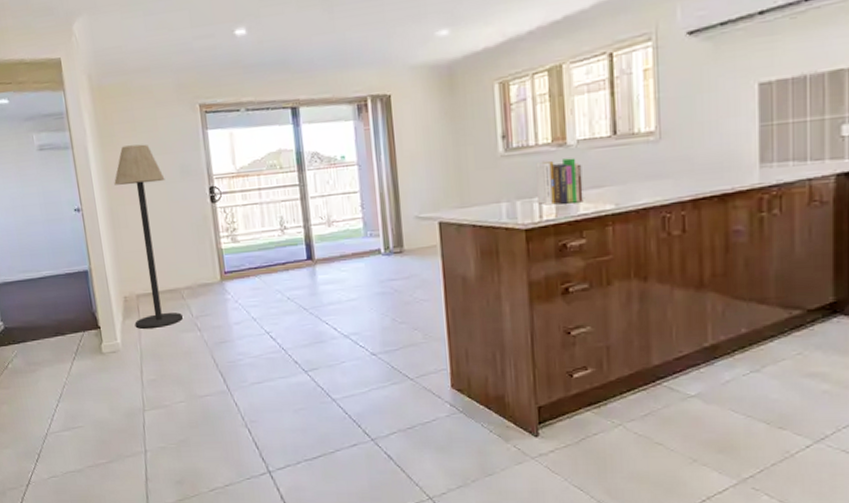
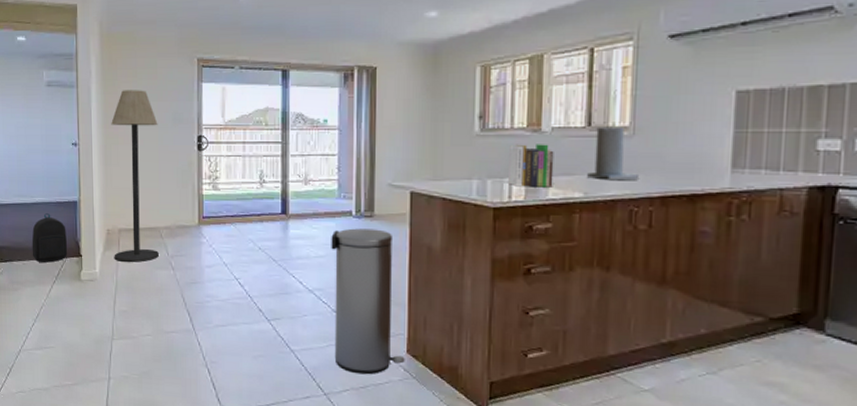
backpack: none [43,287,85,339] -> present [32,213,68,263]
pedal bin: none [361,264,450,415] -> present [331,228,405,375]
paper towel: none [617,132,668,189] -> present [587,127,638,181]

